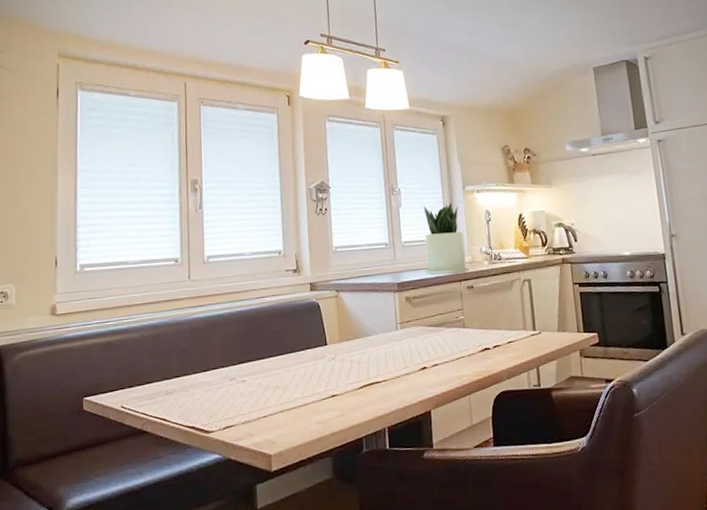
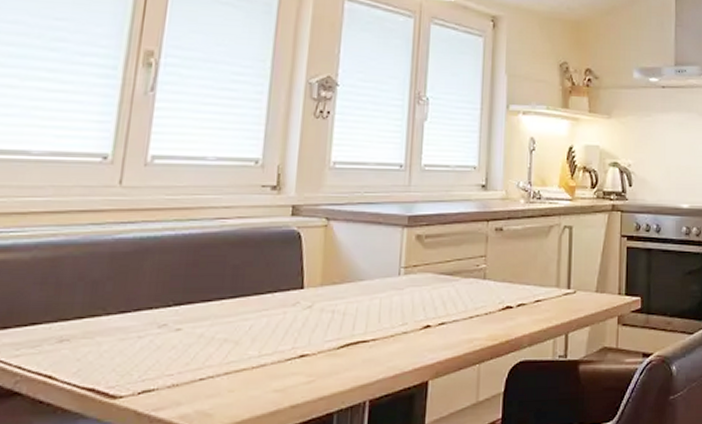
planter: present [423,202,471,275] -> none [444,122,502,212]

